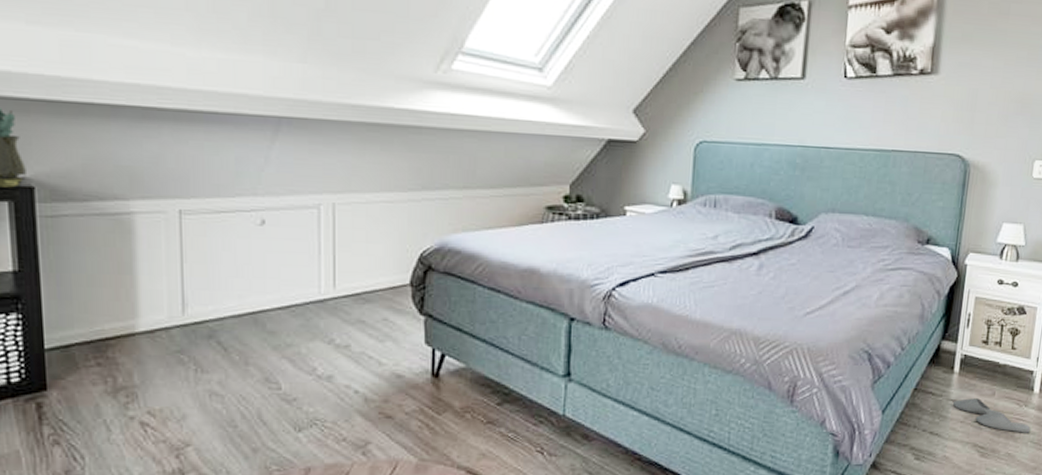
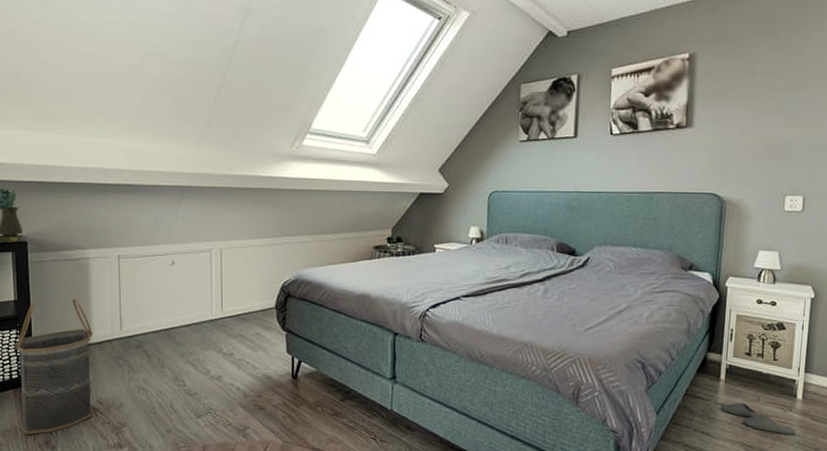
basket: none [14,268,140,461] -> present [15,297,93,434]

